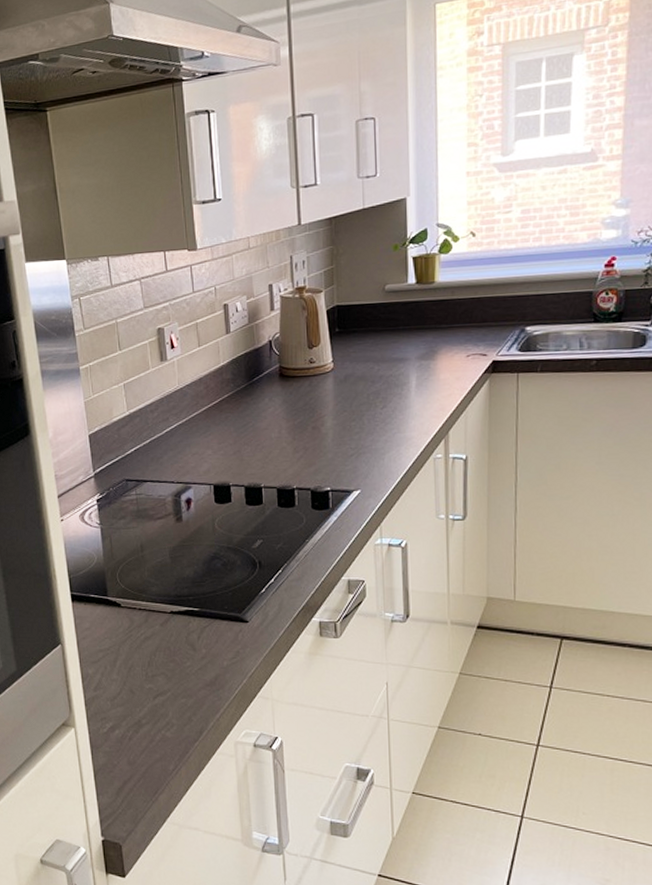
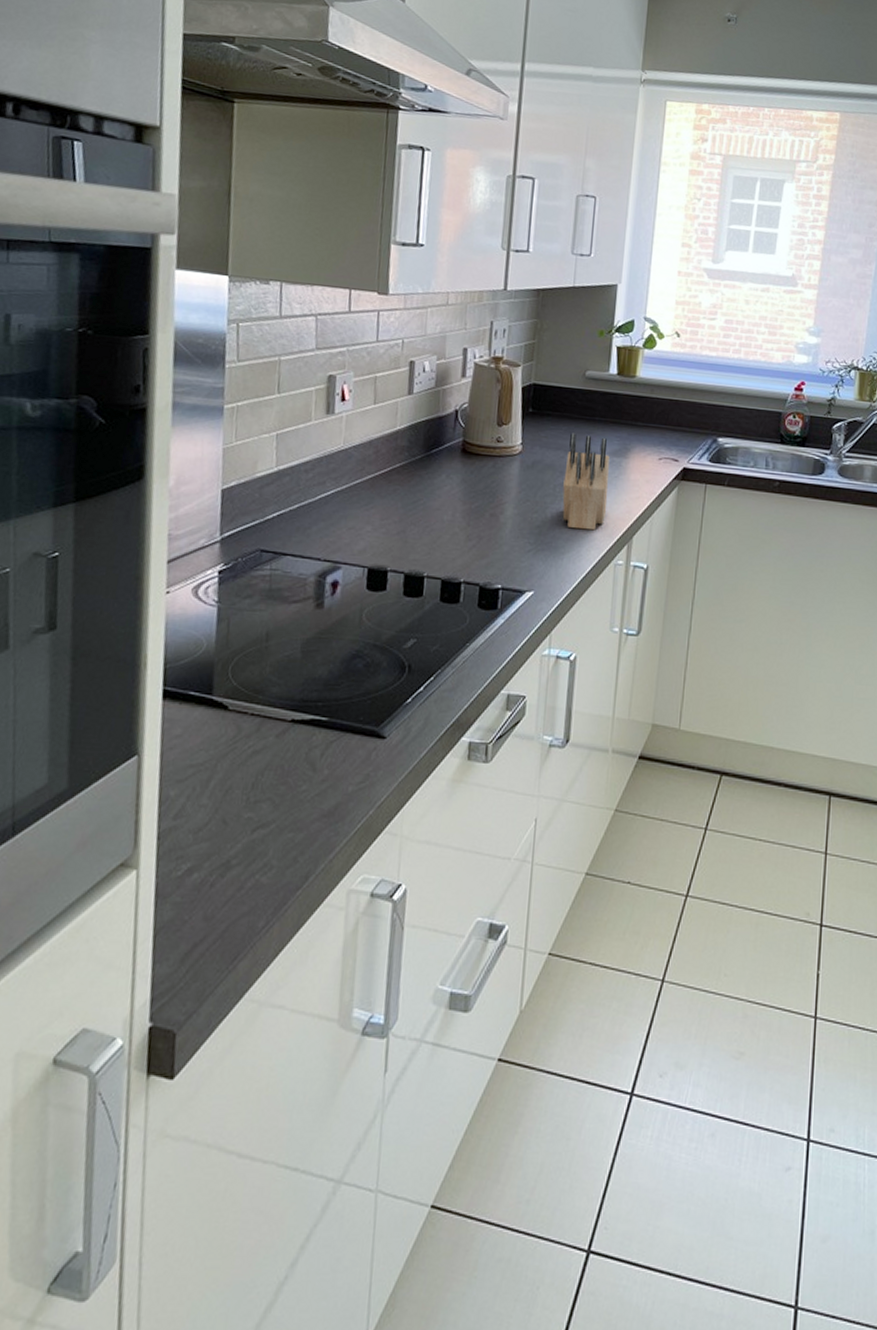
knife block: none [376,344,421,431] -> present [562,433,610,531]

